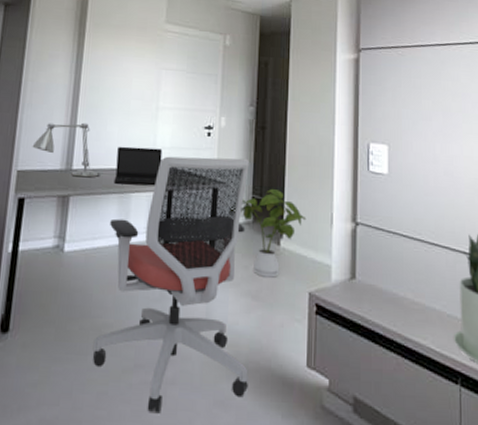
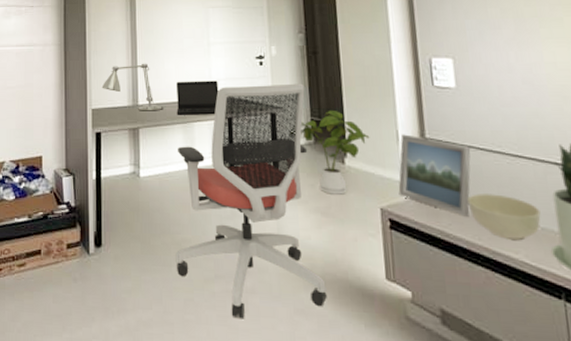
picture frame: none [327,217,395,303] -> present [398,134,471,217]
bowl: none [388,280,448,327] -> present [467,194,541,241]

